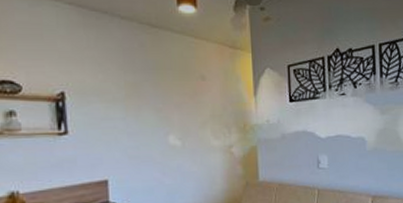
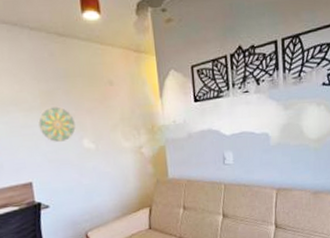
decorative plate: none [121,99,161,138] -> present [38,106,76,143]

